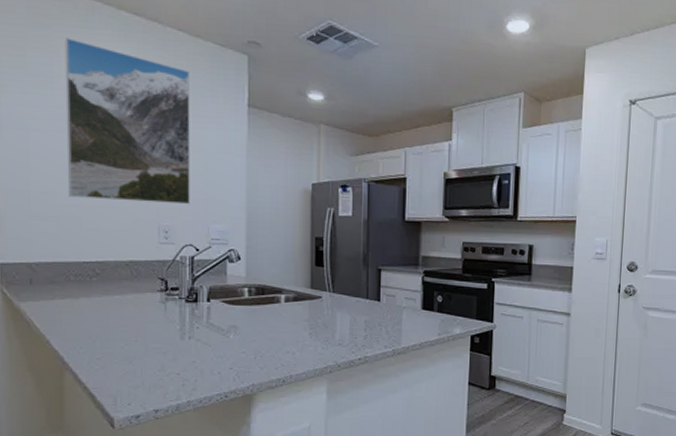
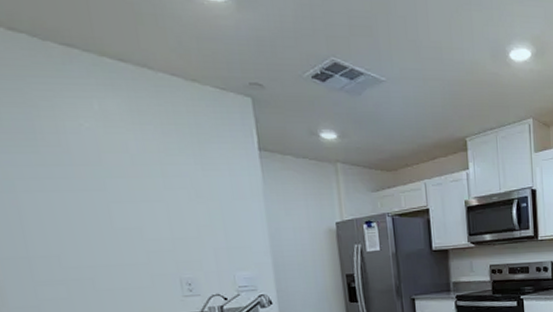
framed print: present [64,38,190,205] -> none [42,90,211,259]

